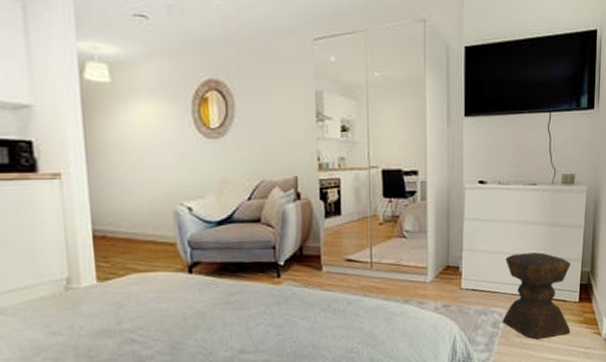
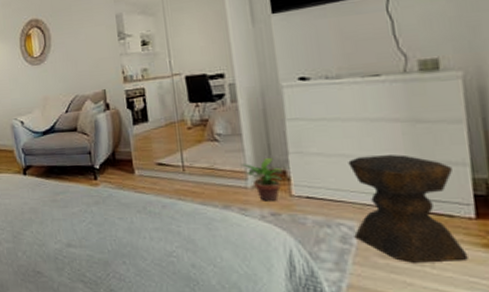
potted plant: none [424,255,457,296] -> present [242,158,284,203]

